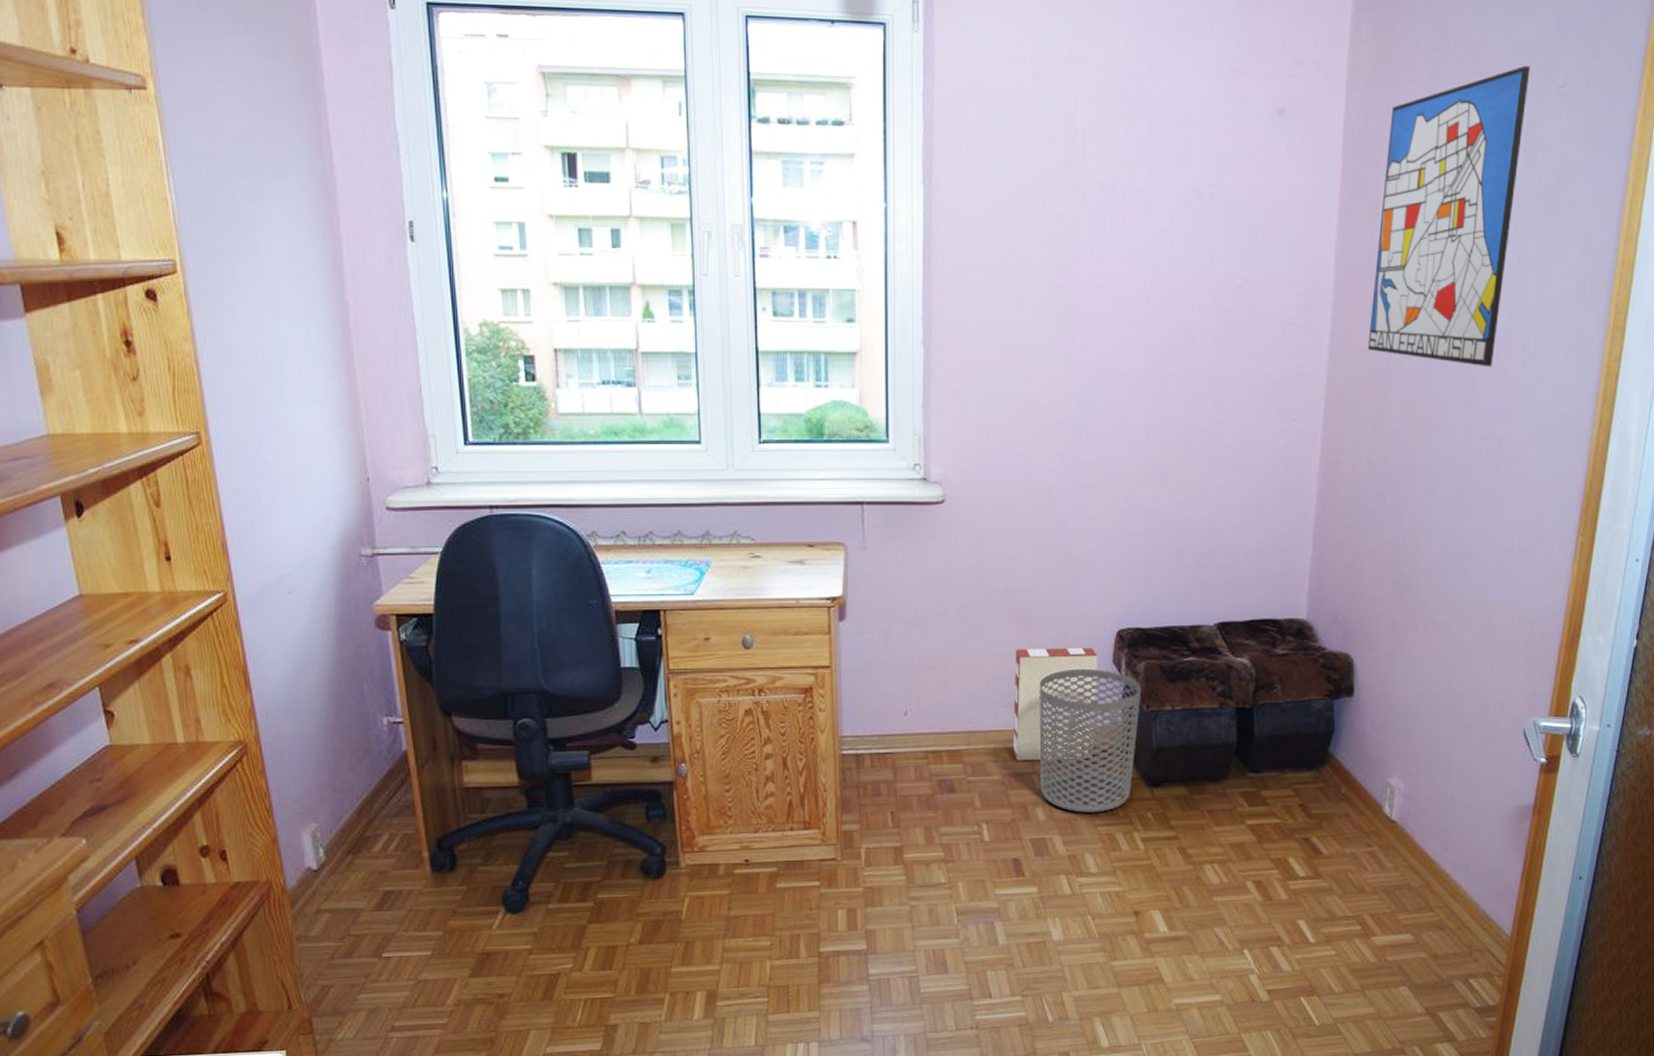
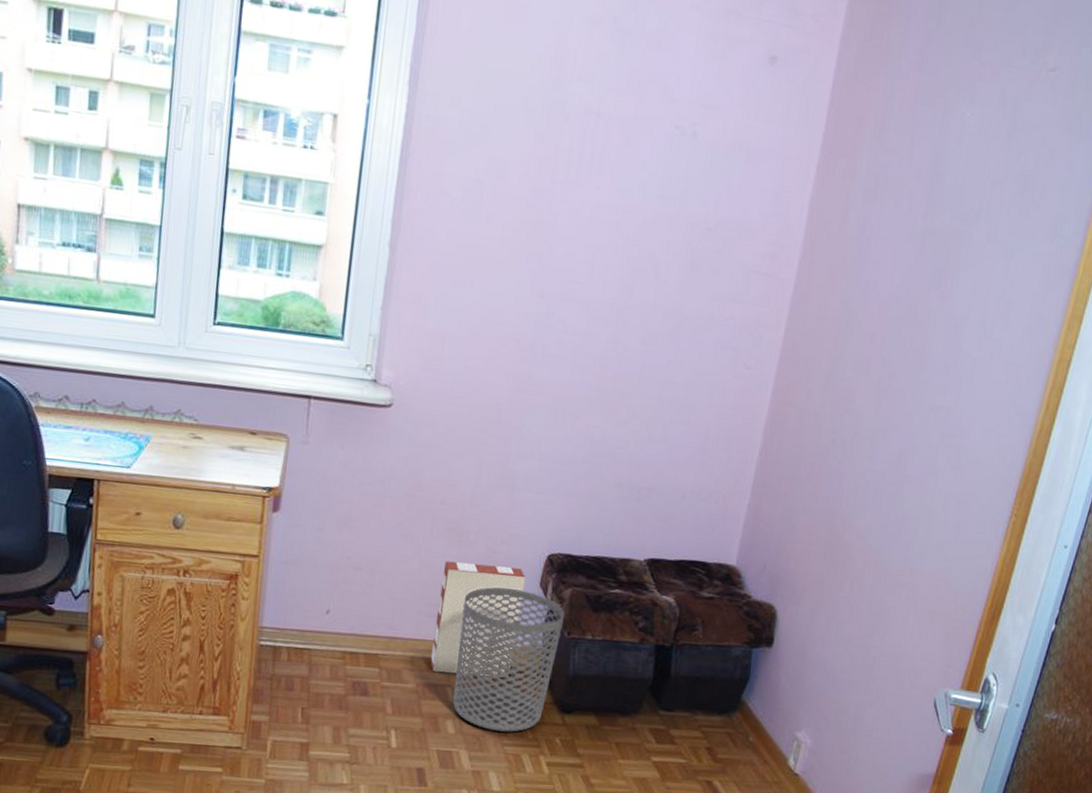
wall art: present [1368,65,1530,368] -> none [829,44,1023,340]

